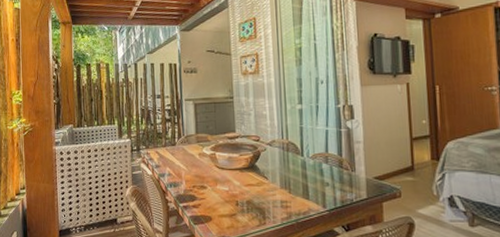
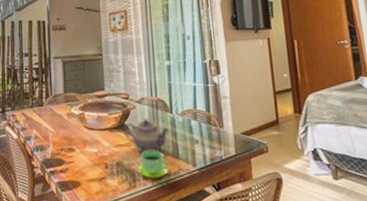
teapot: none [254,161,300,193] -> present [124,119,170,153]
cup: none [267,190,299,217] -> present [137,150,170,178]

